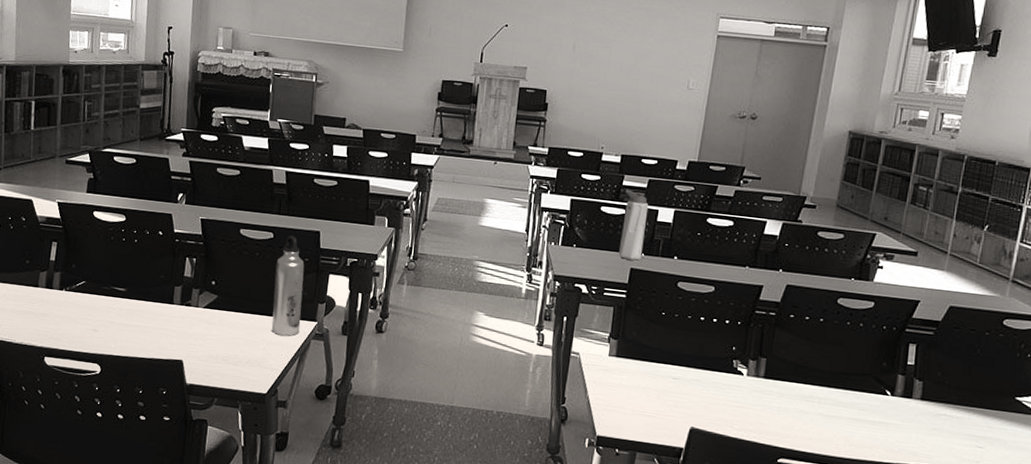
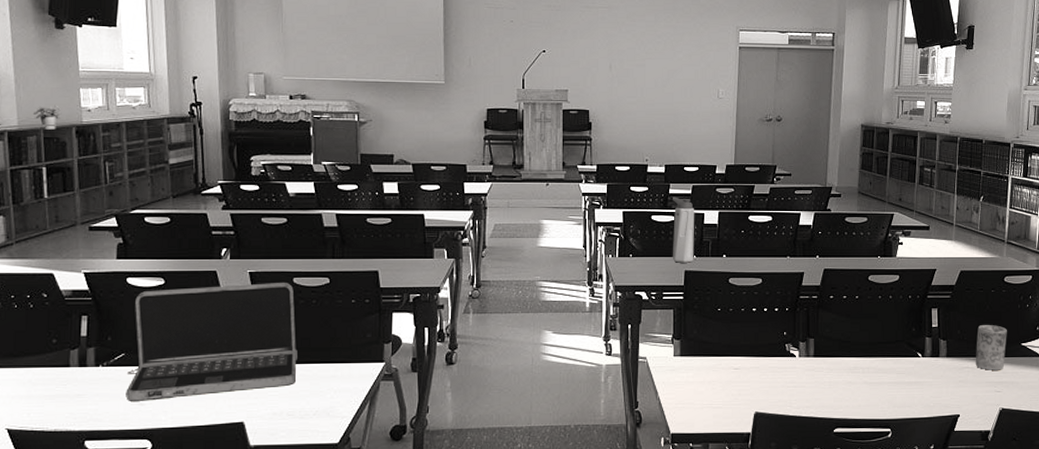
potted plant: none [28,44,53,67] -> present [32,105,62,130]
laptop: none [83,225,240,333] -> present [126,282,297,401]
water bottle: present [271,236,305,337] -> none [335,279,368,382]
mug: none [955,370,1000,424] -> present [975,325,1007,370]

